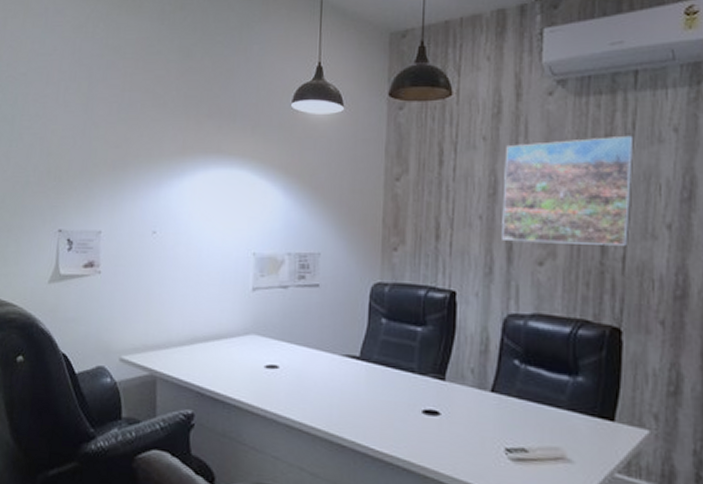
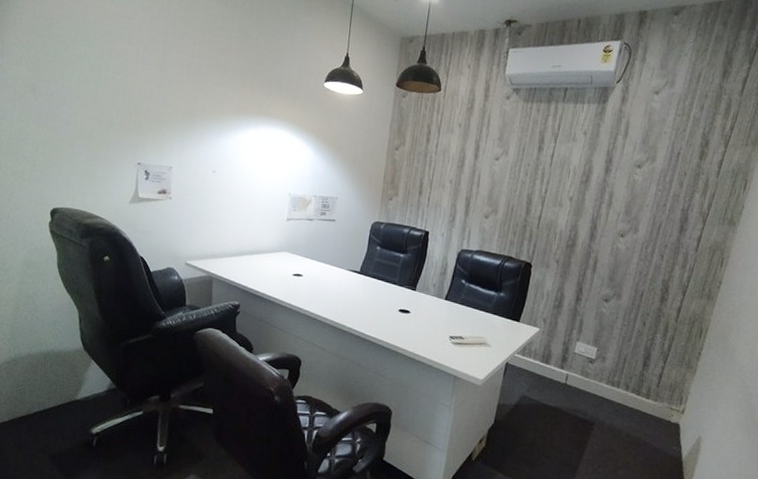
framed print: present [502,135,634,246] -> none [463,132,558,209]

